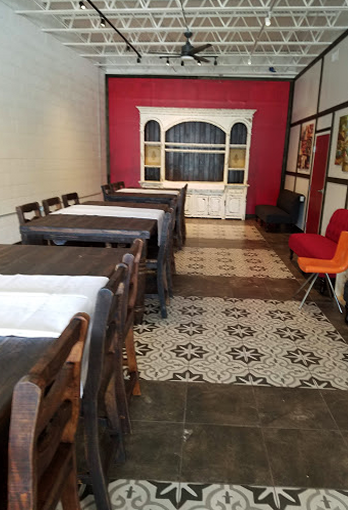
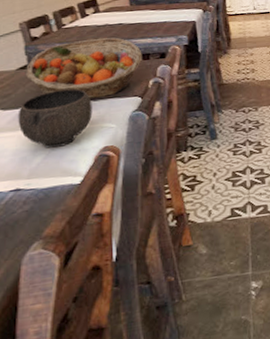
bowl: none [13,264,70,309] -> present [18,88,93,149]
fruit basket: none [20,225,112,275] -> present [26,37,143,100]

